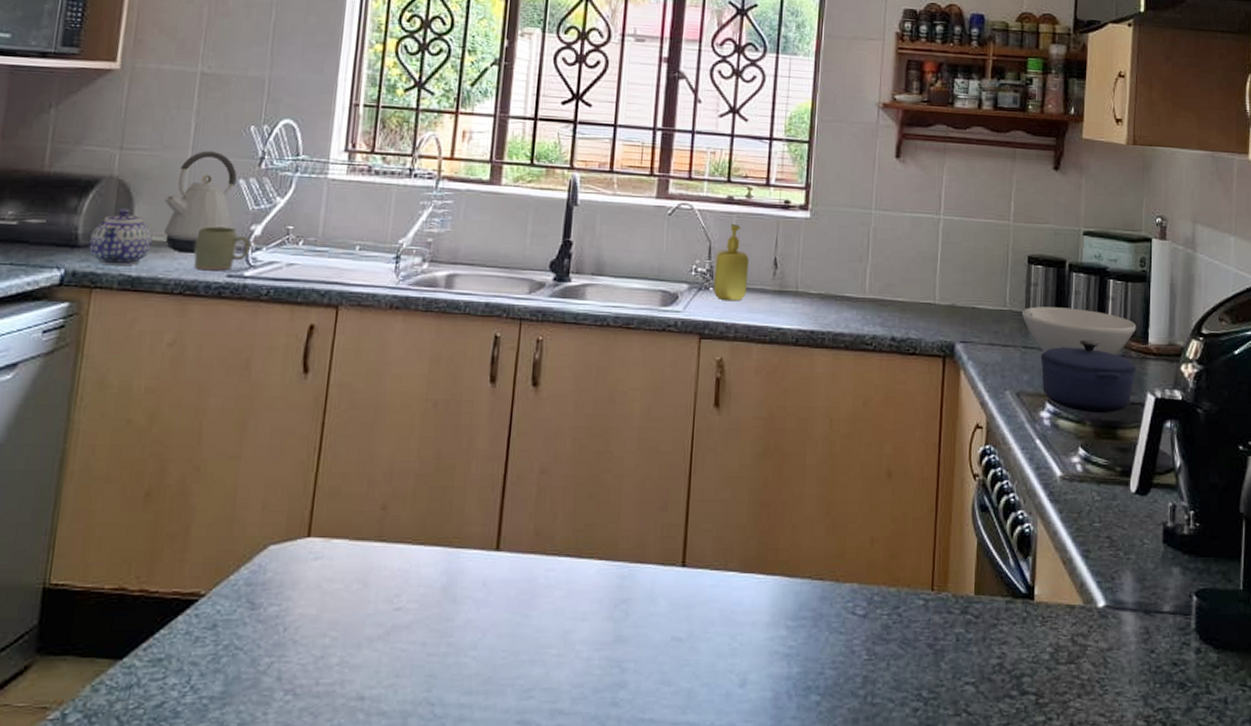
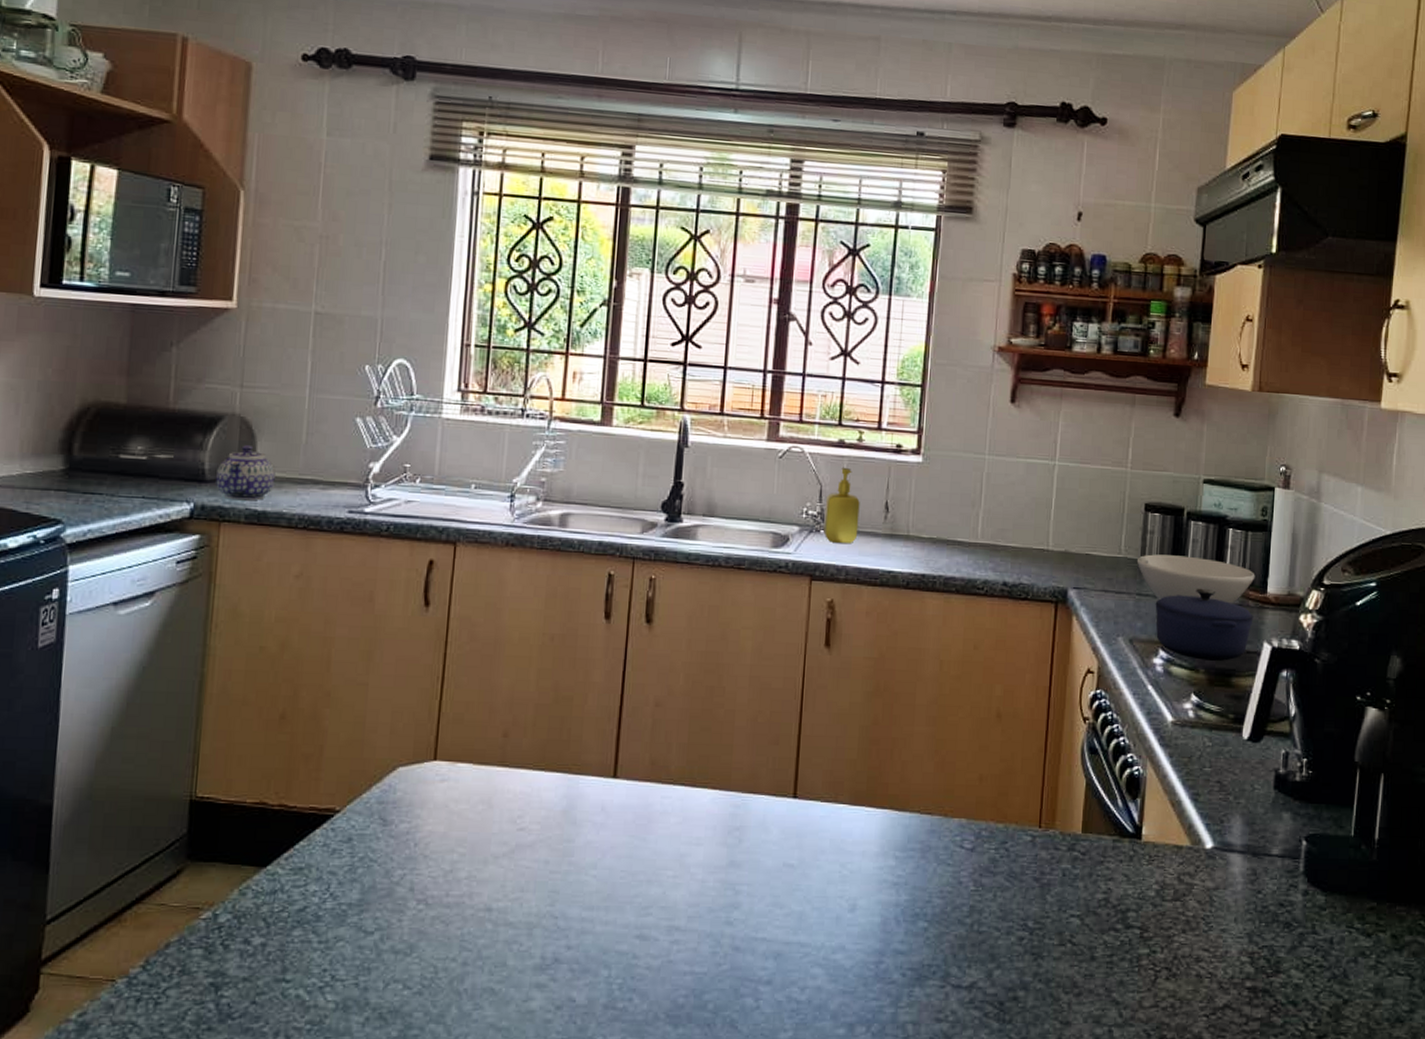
kettle: present [163,150,237,253] -> none [284,389,354,489]
mug: present [193,226,251,271] -> none [316,463,370,507]

